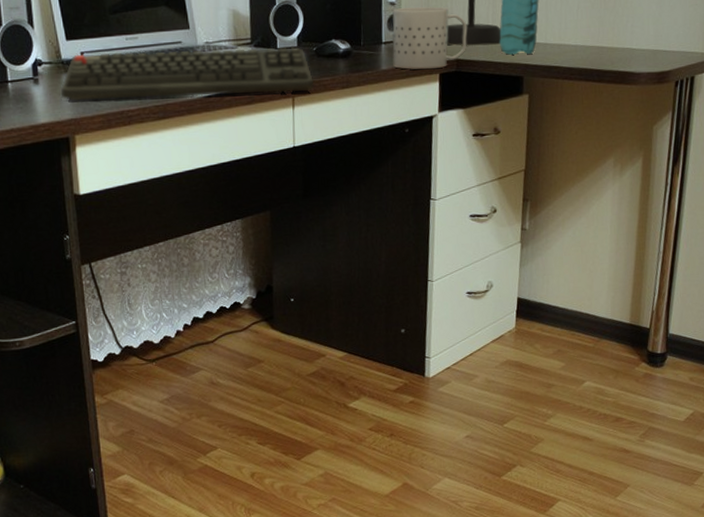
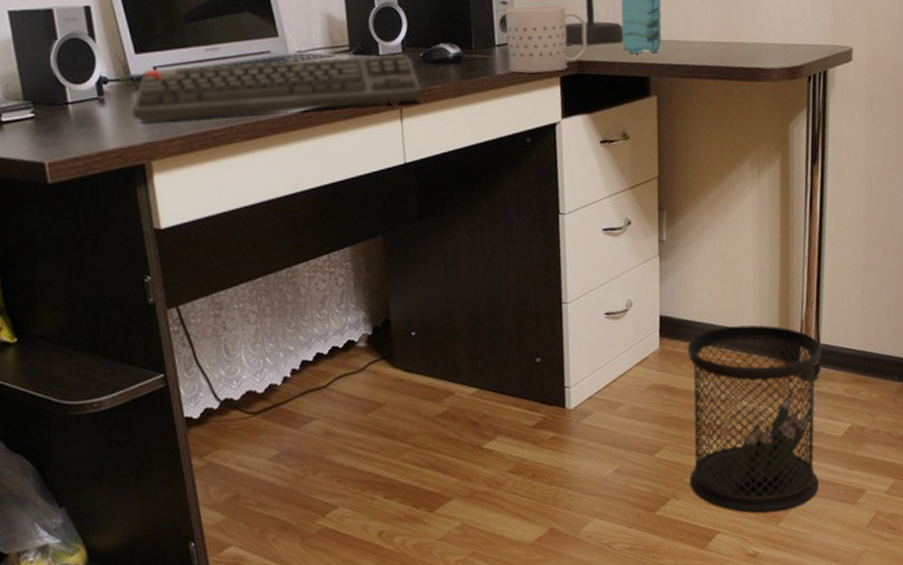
pencil holder: none [535,311,670,486] -> present [686,325,822,513]

